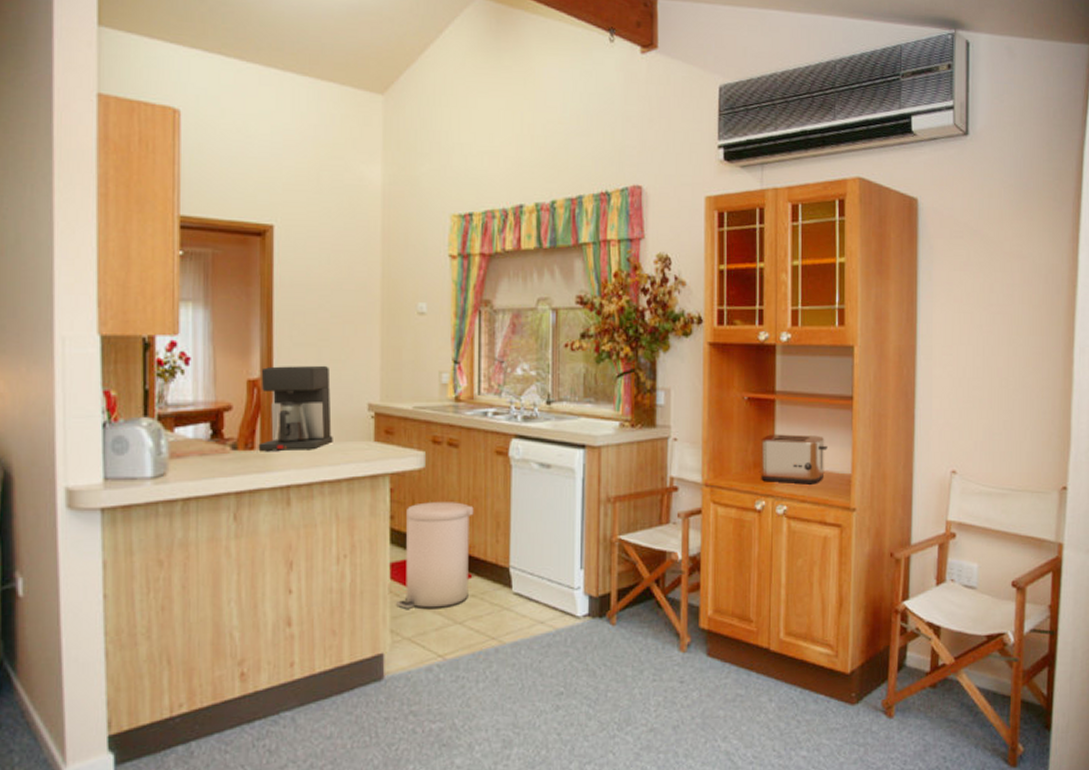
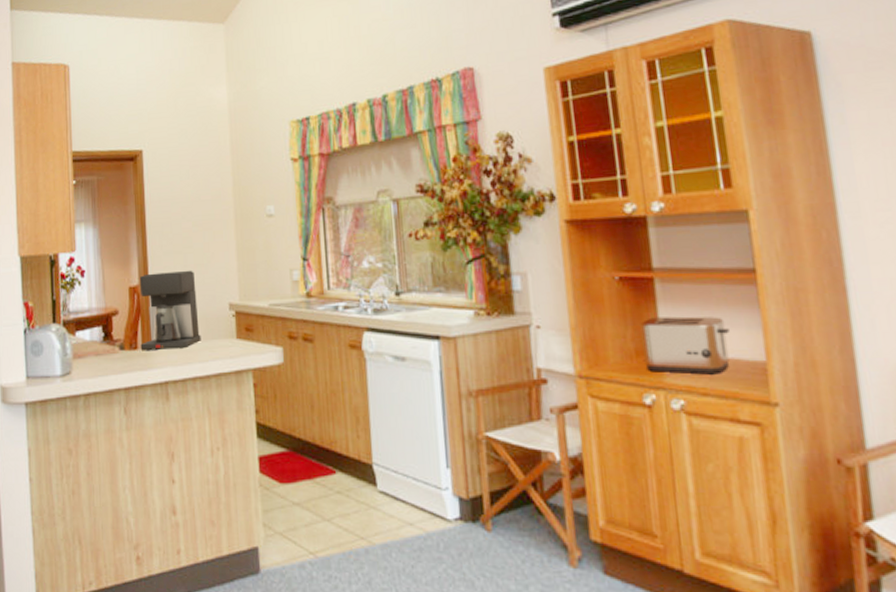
pedal bin: present [395,502,474,610] -> none [265,396,334,505]

